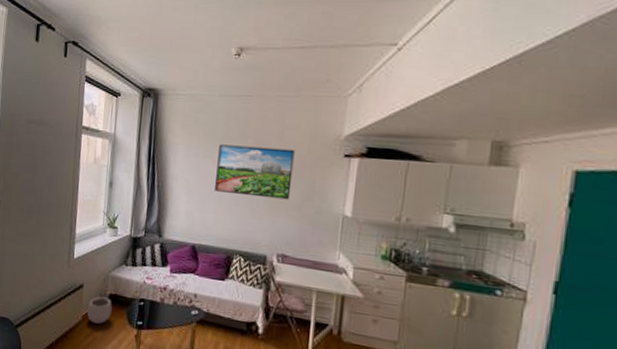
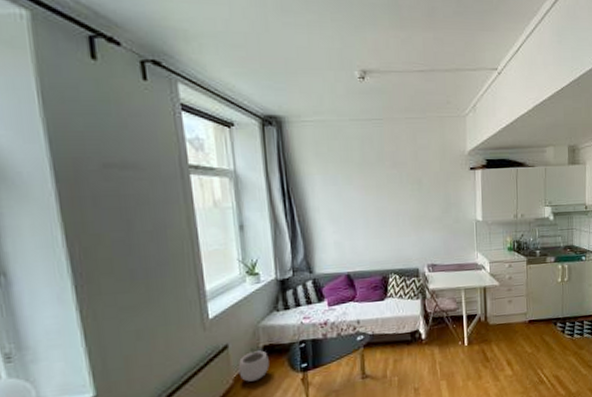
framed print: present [215,144,295,200] -> none [358,168,431,217]

